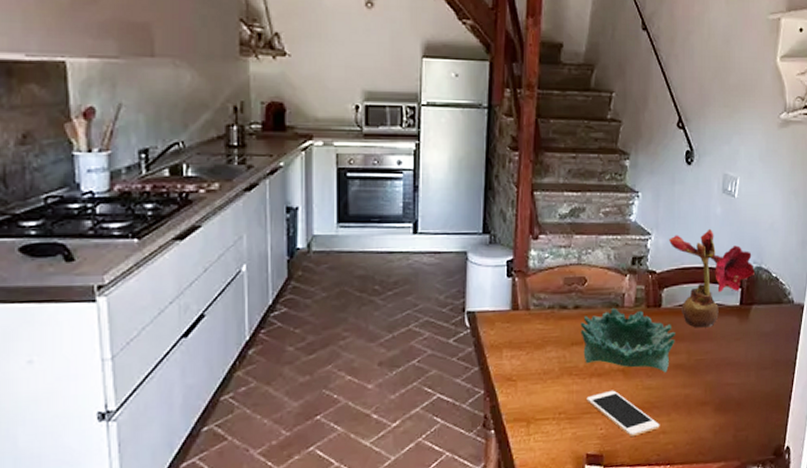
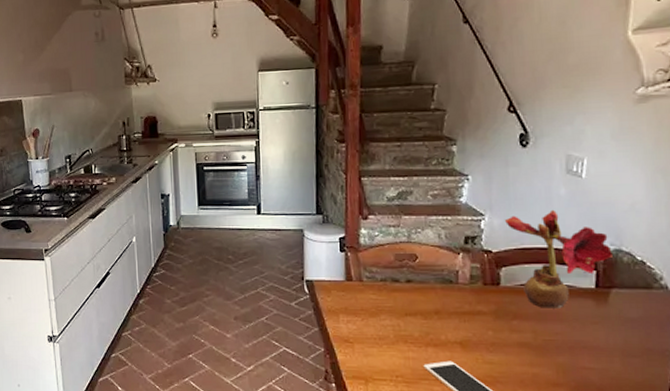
decorative bowl: present [580,307,675,373] -> none [413,283,518,350]

